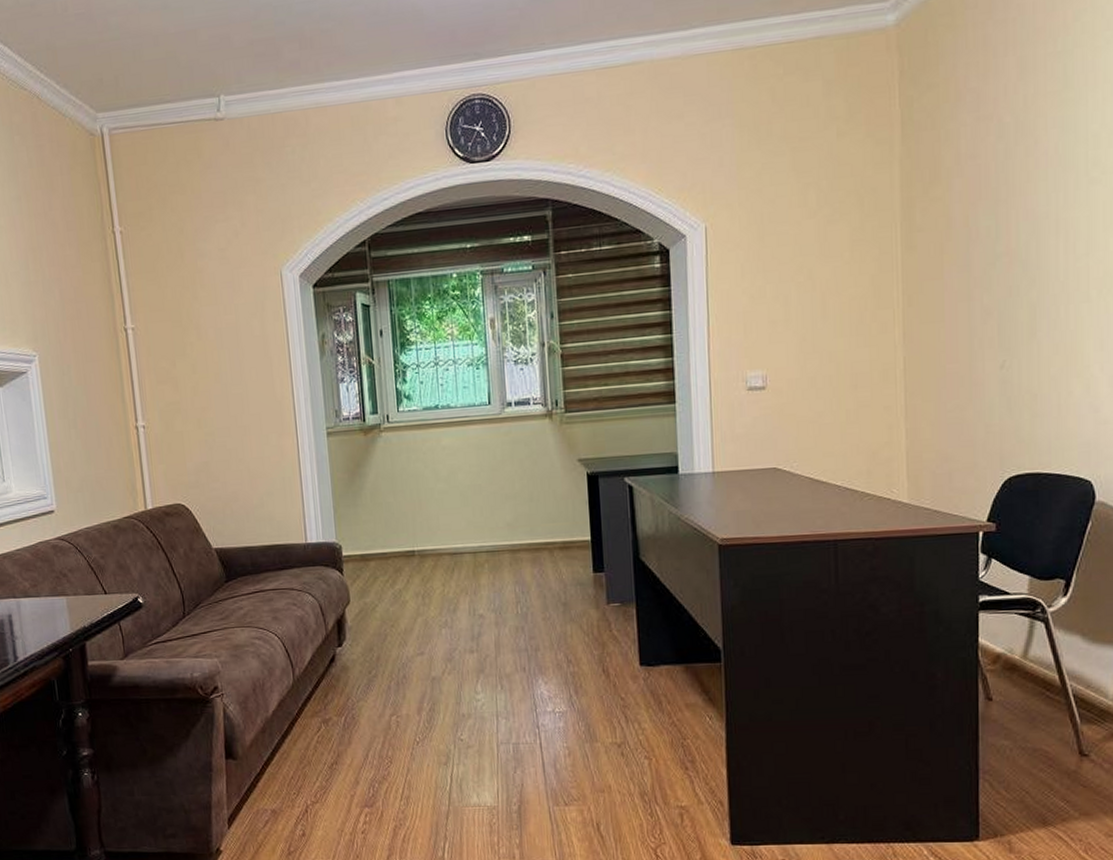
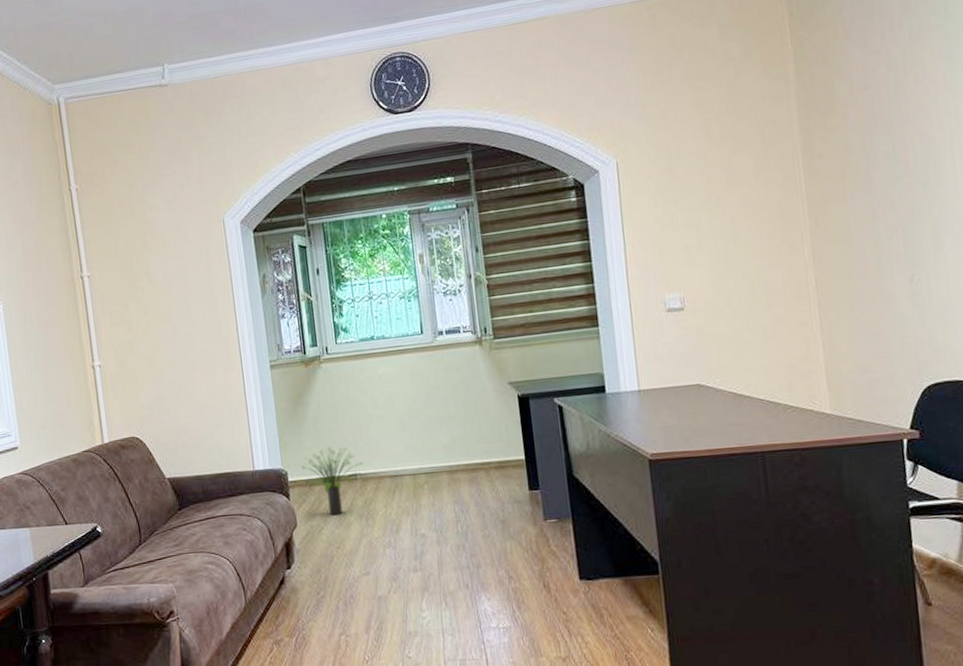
potted plant: none [355,519,422,593] -> present [300,445,363,516]

